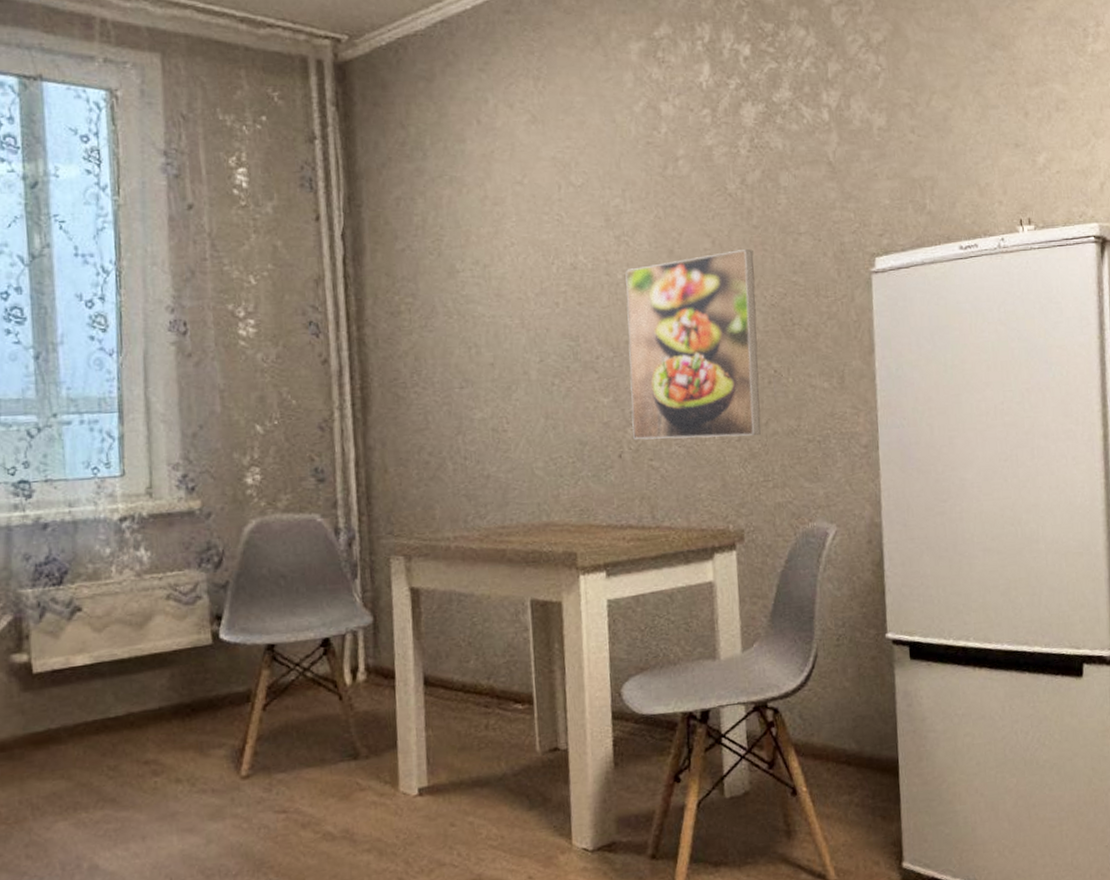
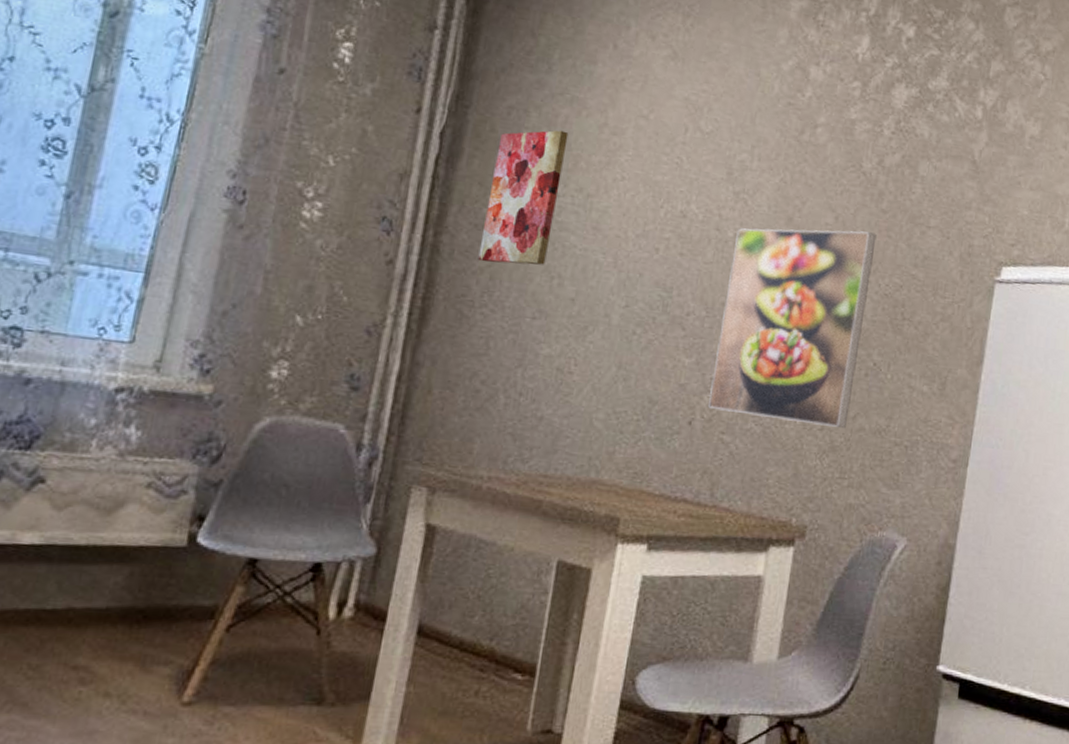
wall art: none [395,210,461,346] -> present [478,130,569,265]

